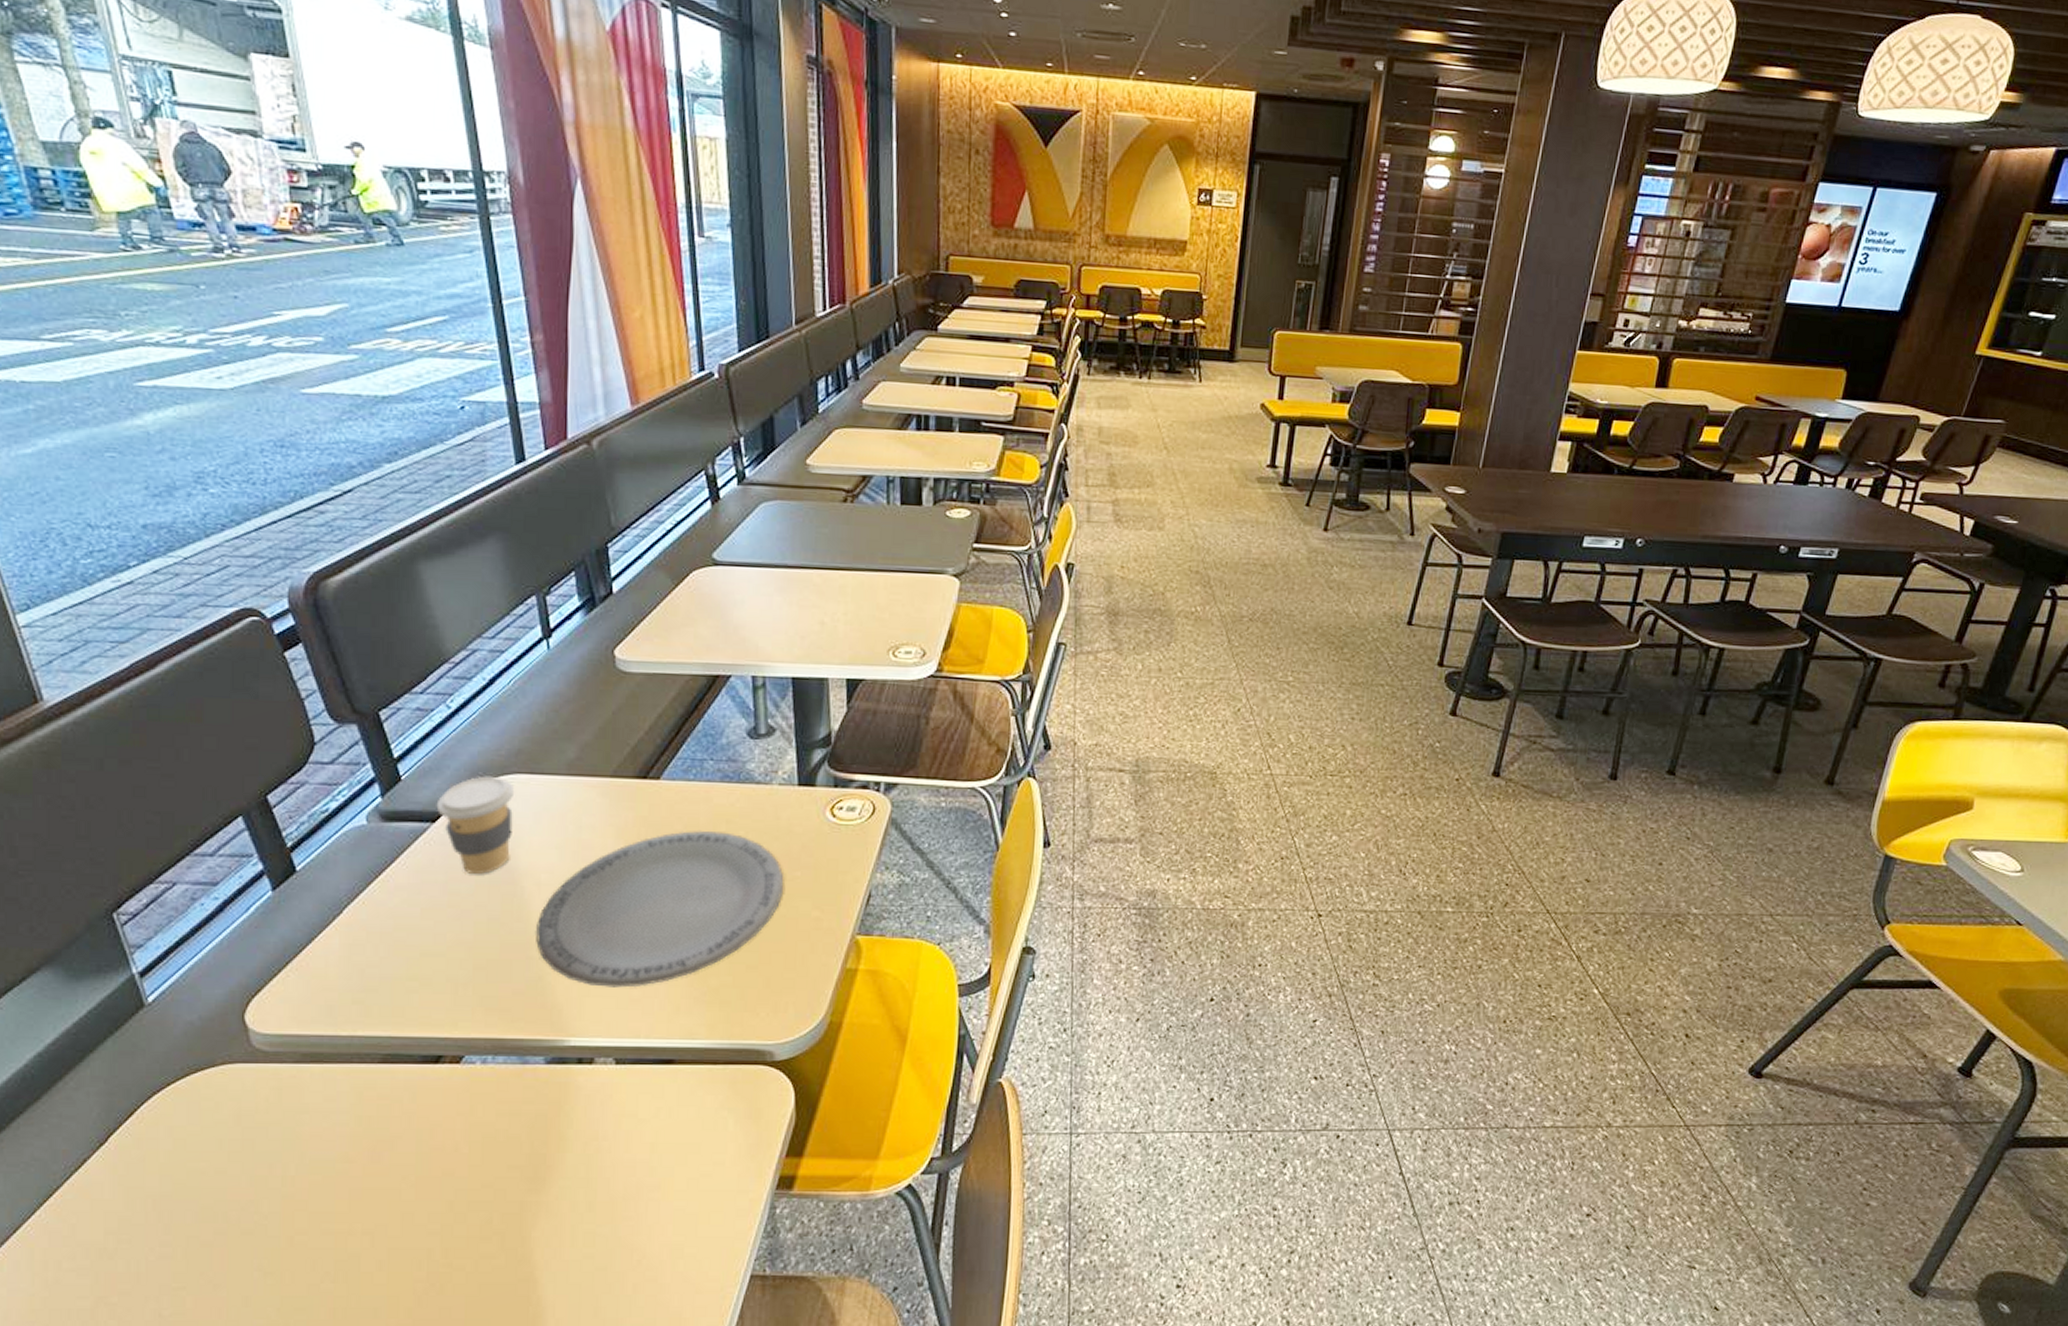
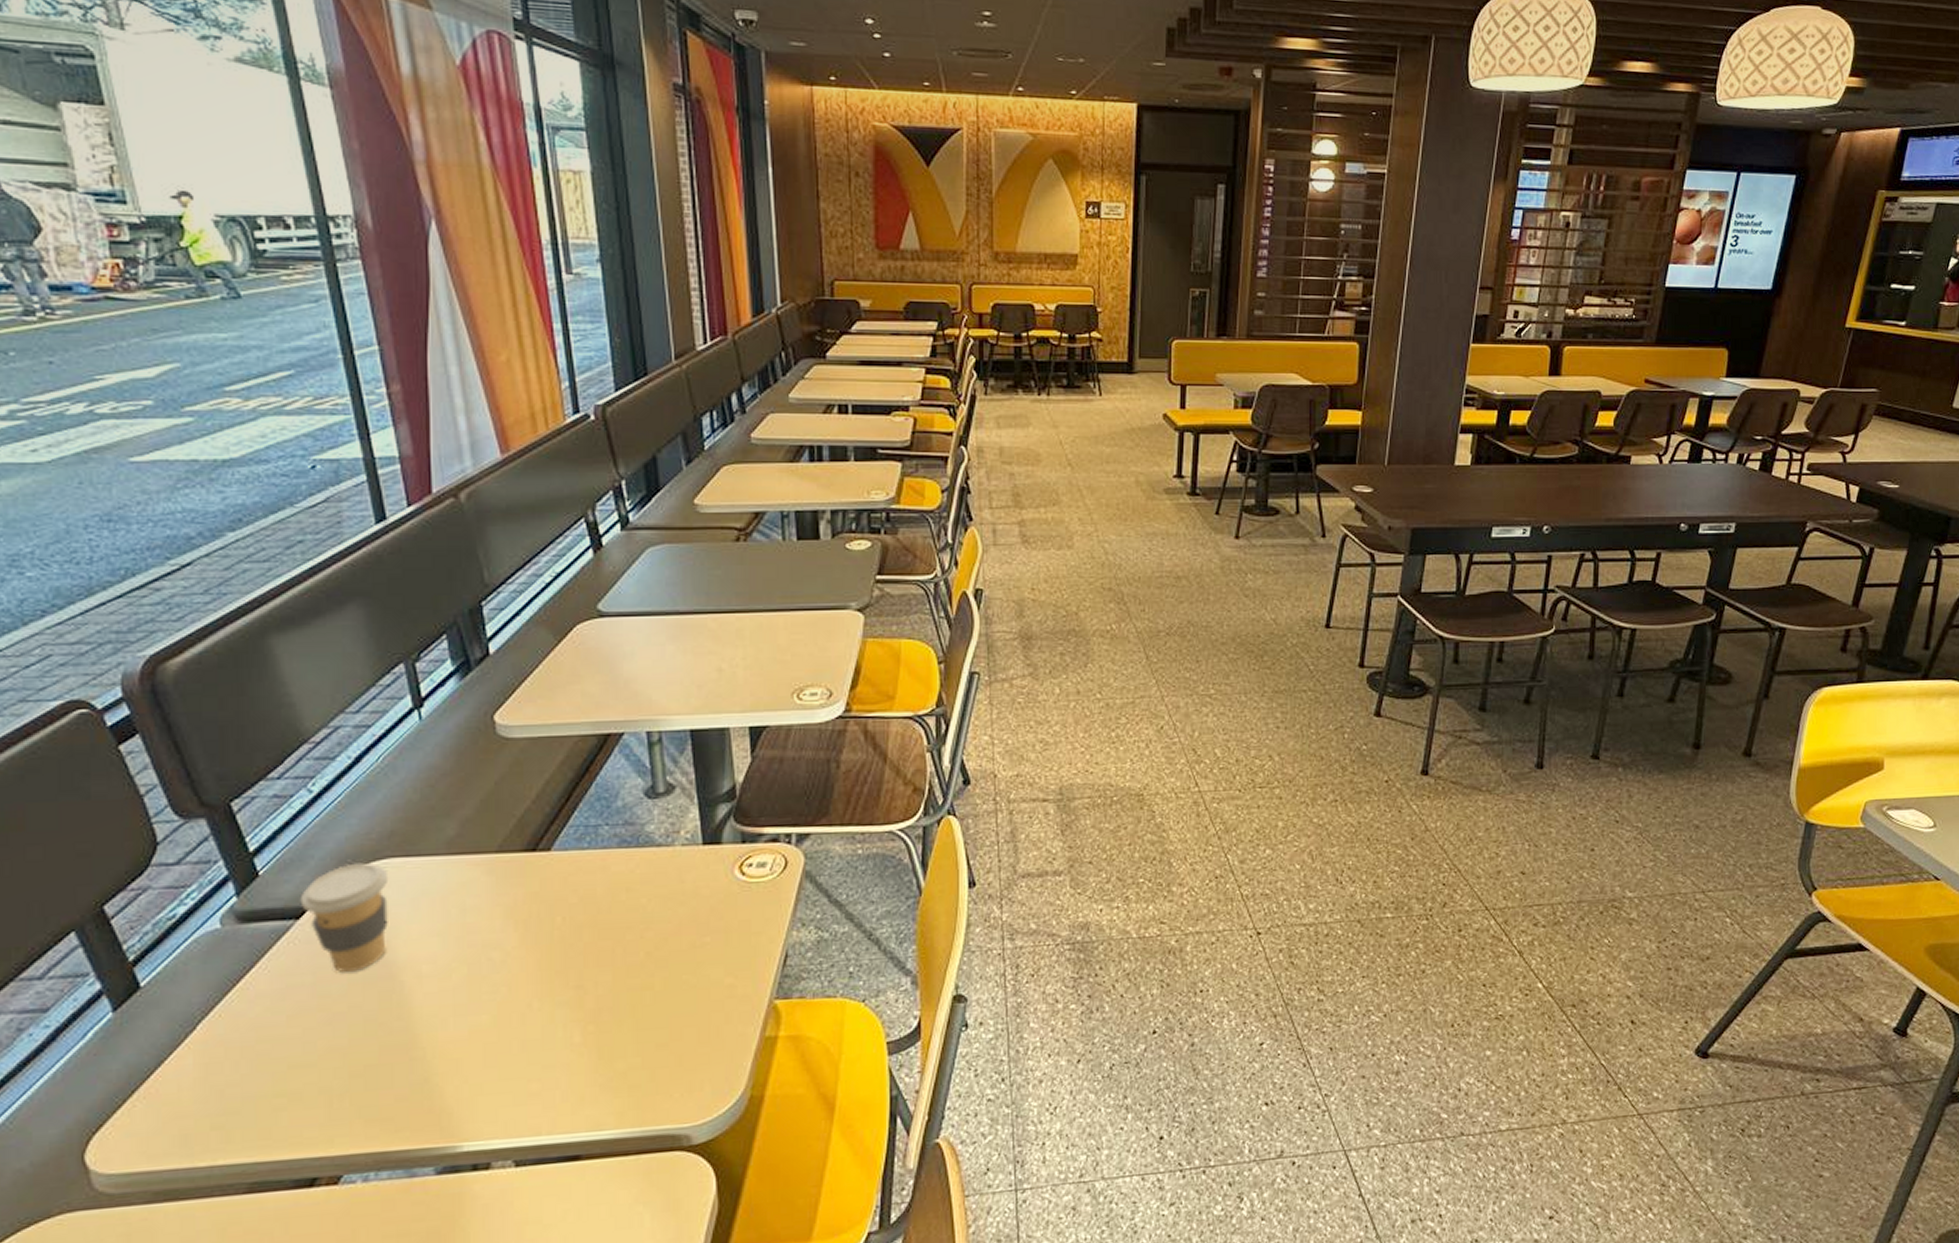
plate: present [535,830,784,988] -> none [418,901,693,1083]

